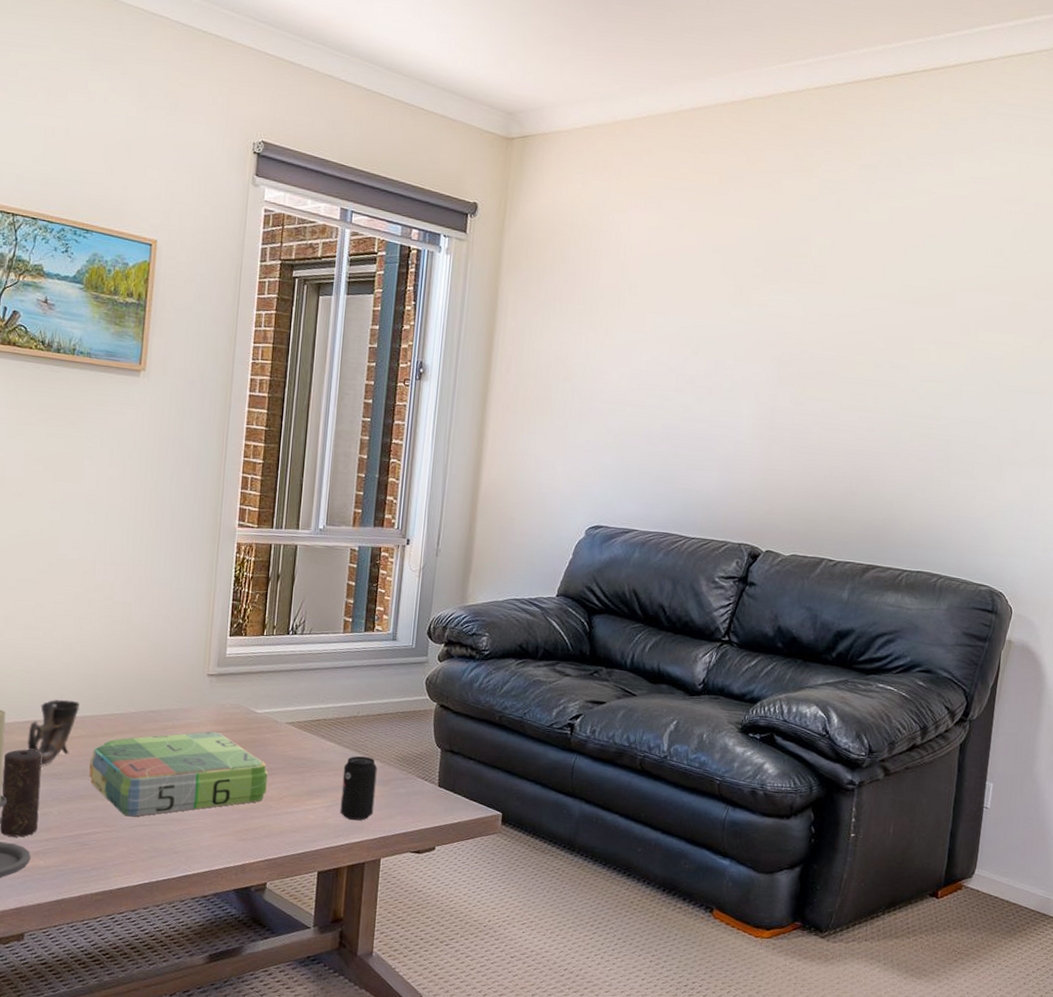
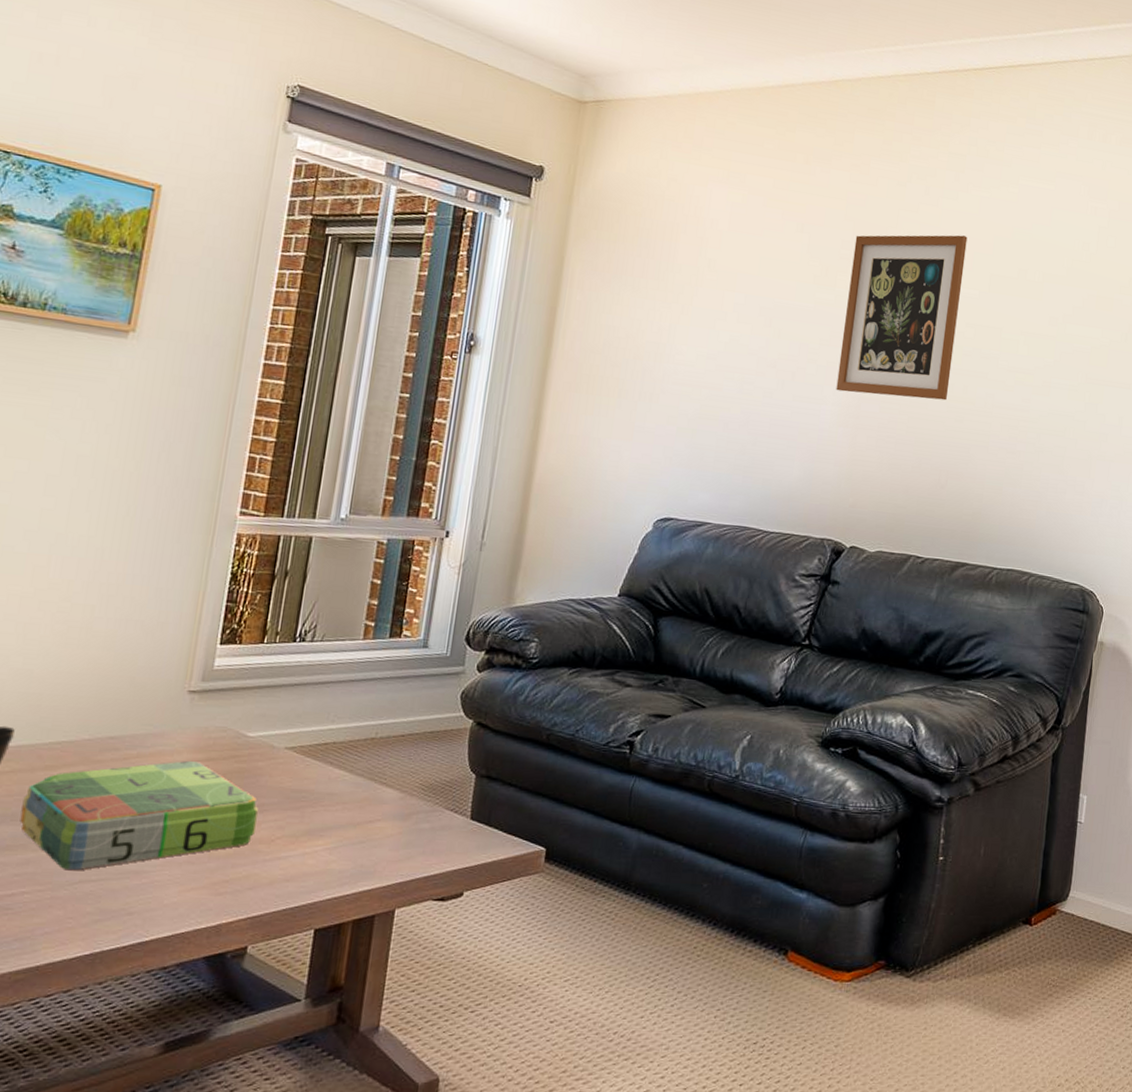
beverage can: present [340,755,377,820] -> none [347,785,397,864]
wall art: none [751,247,879,411] -> present [836,235,968,401]

